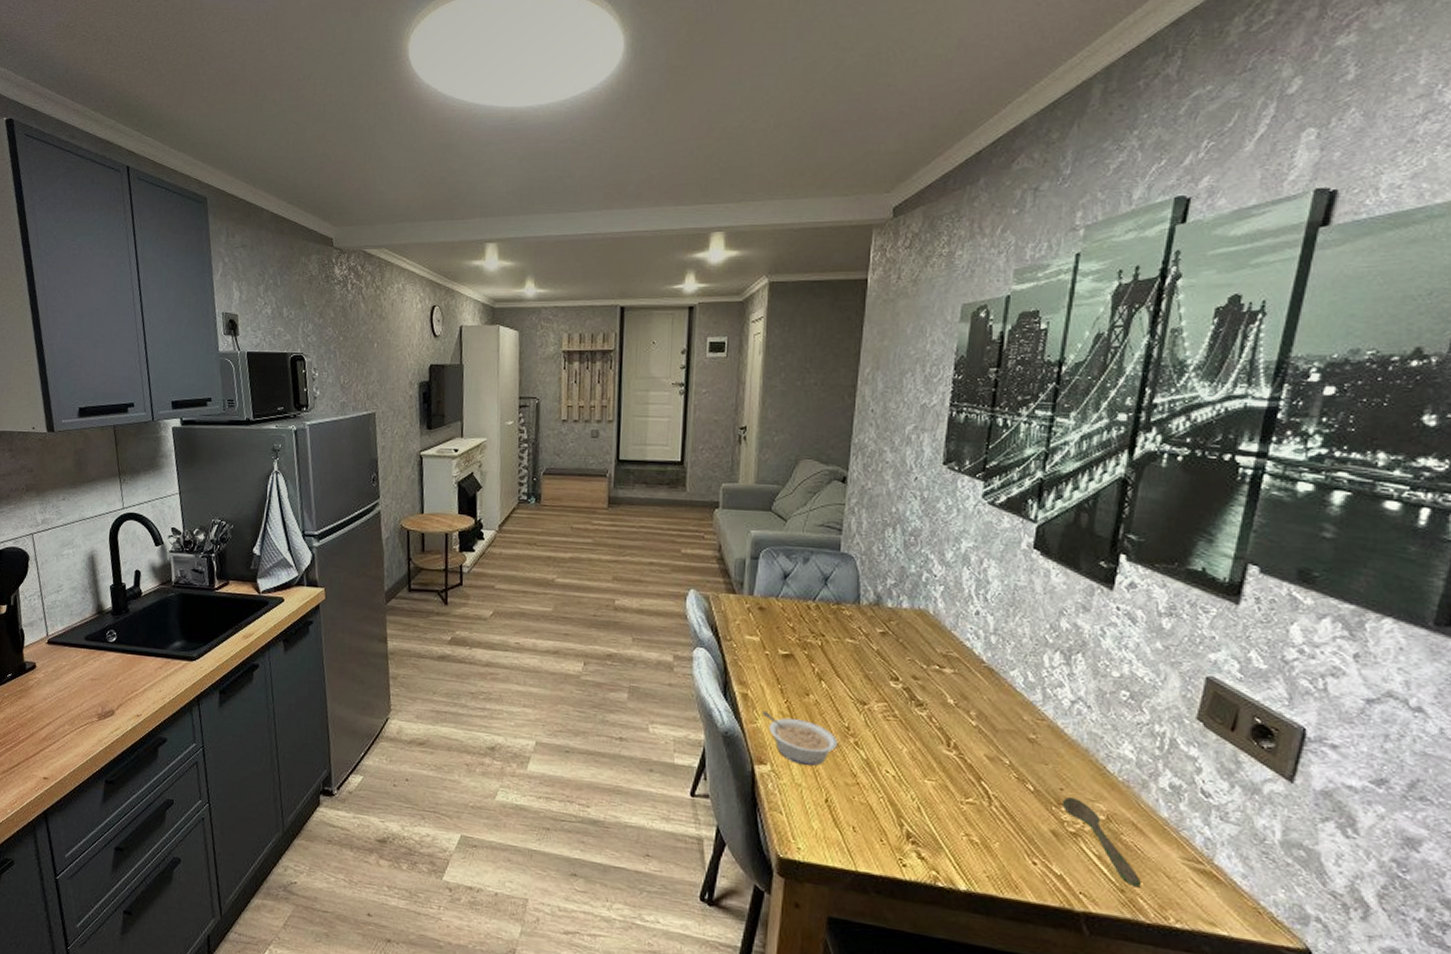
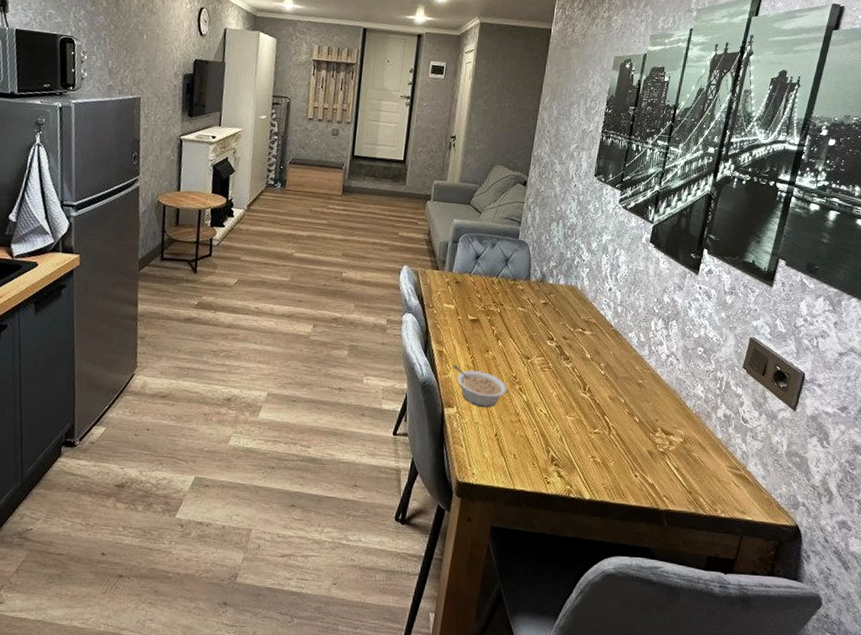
spoon: present [1061,796,1141,888] -> none [656,425,702,490]

